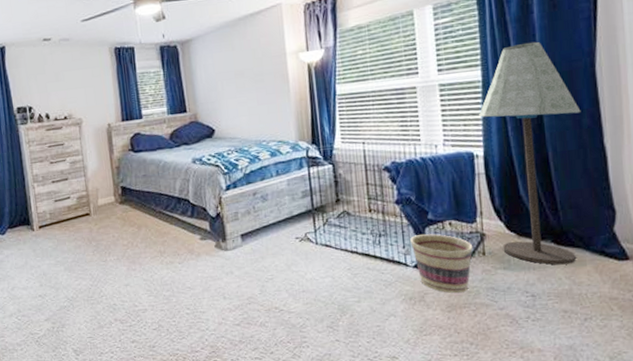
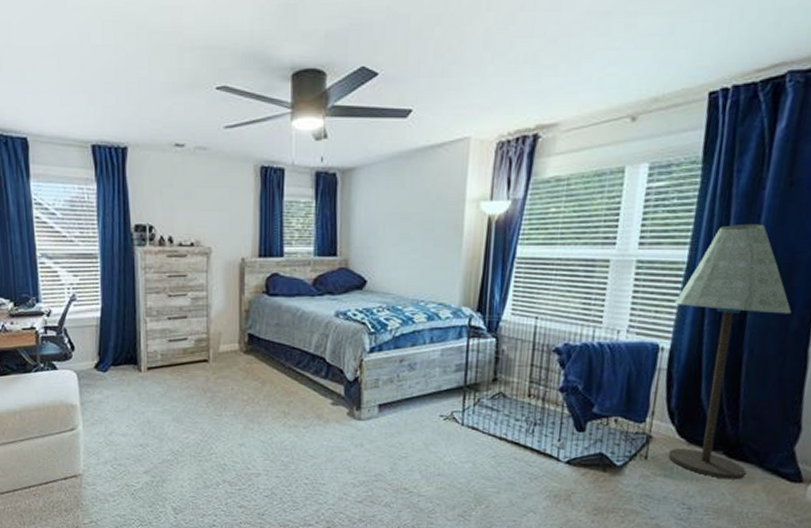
basket: present [410,234,473,294] -> none [567,429,636,497]

